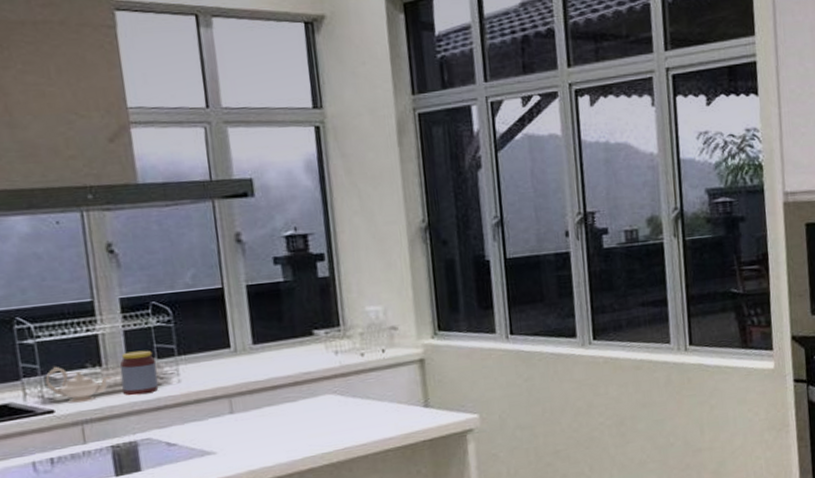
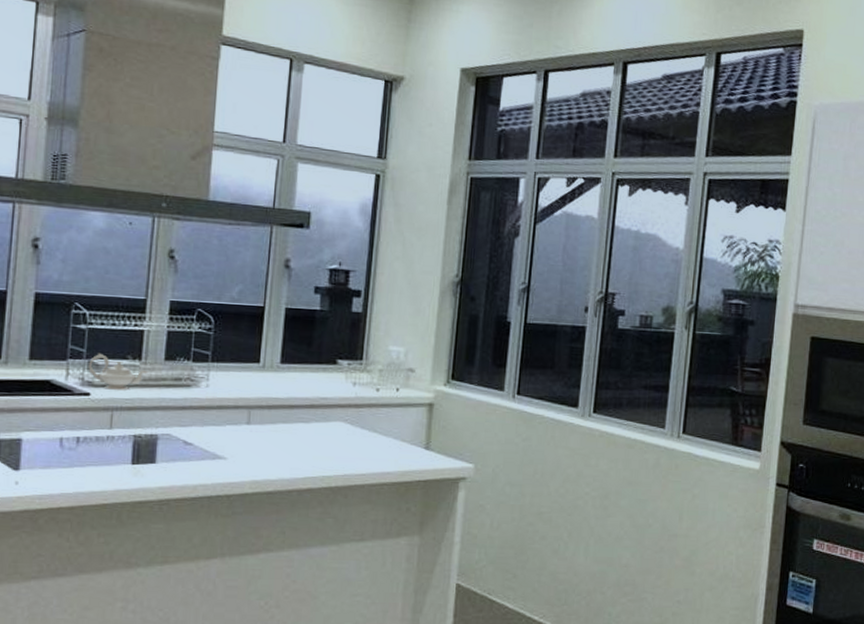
jar: present [119,350,159,395] -> none [155,351,191,393]

